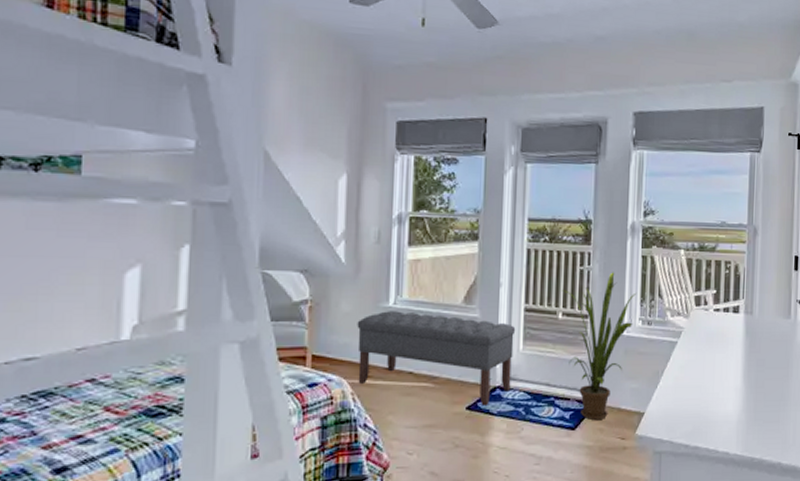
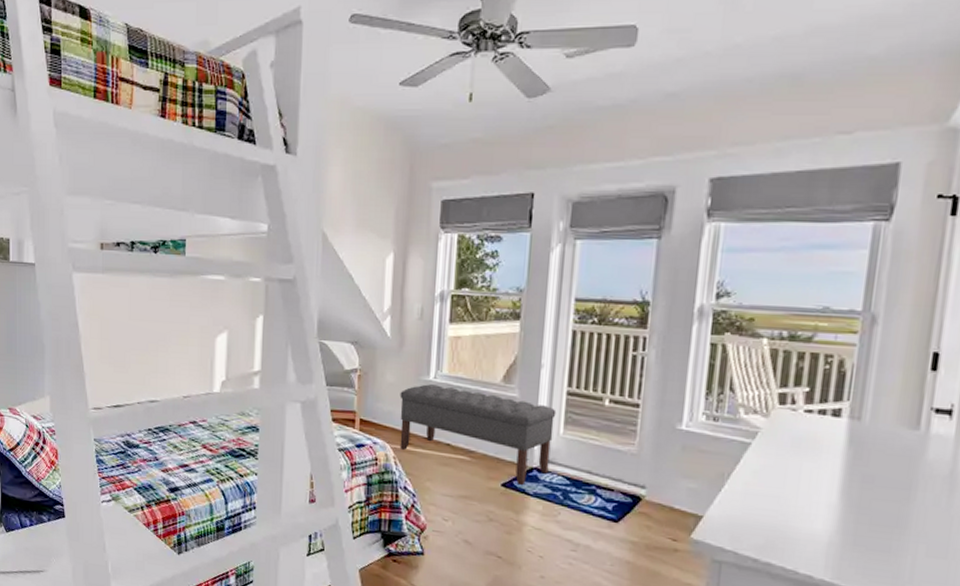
house plant: present [562,272,637,421] -> none [610,359,702,517]

